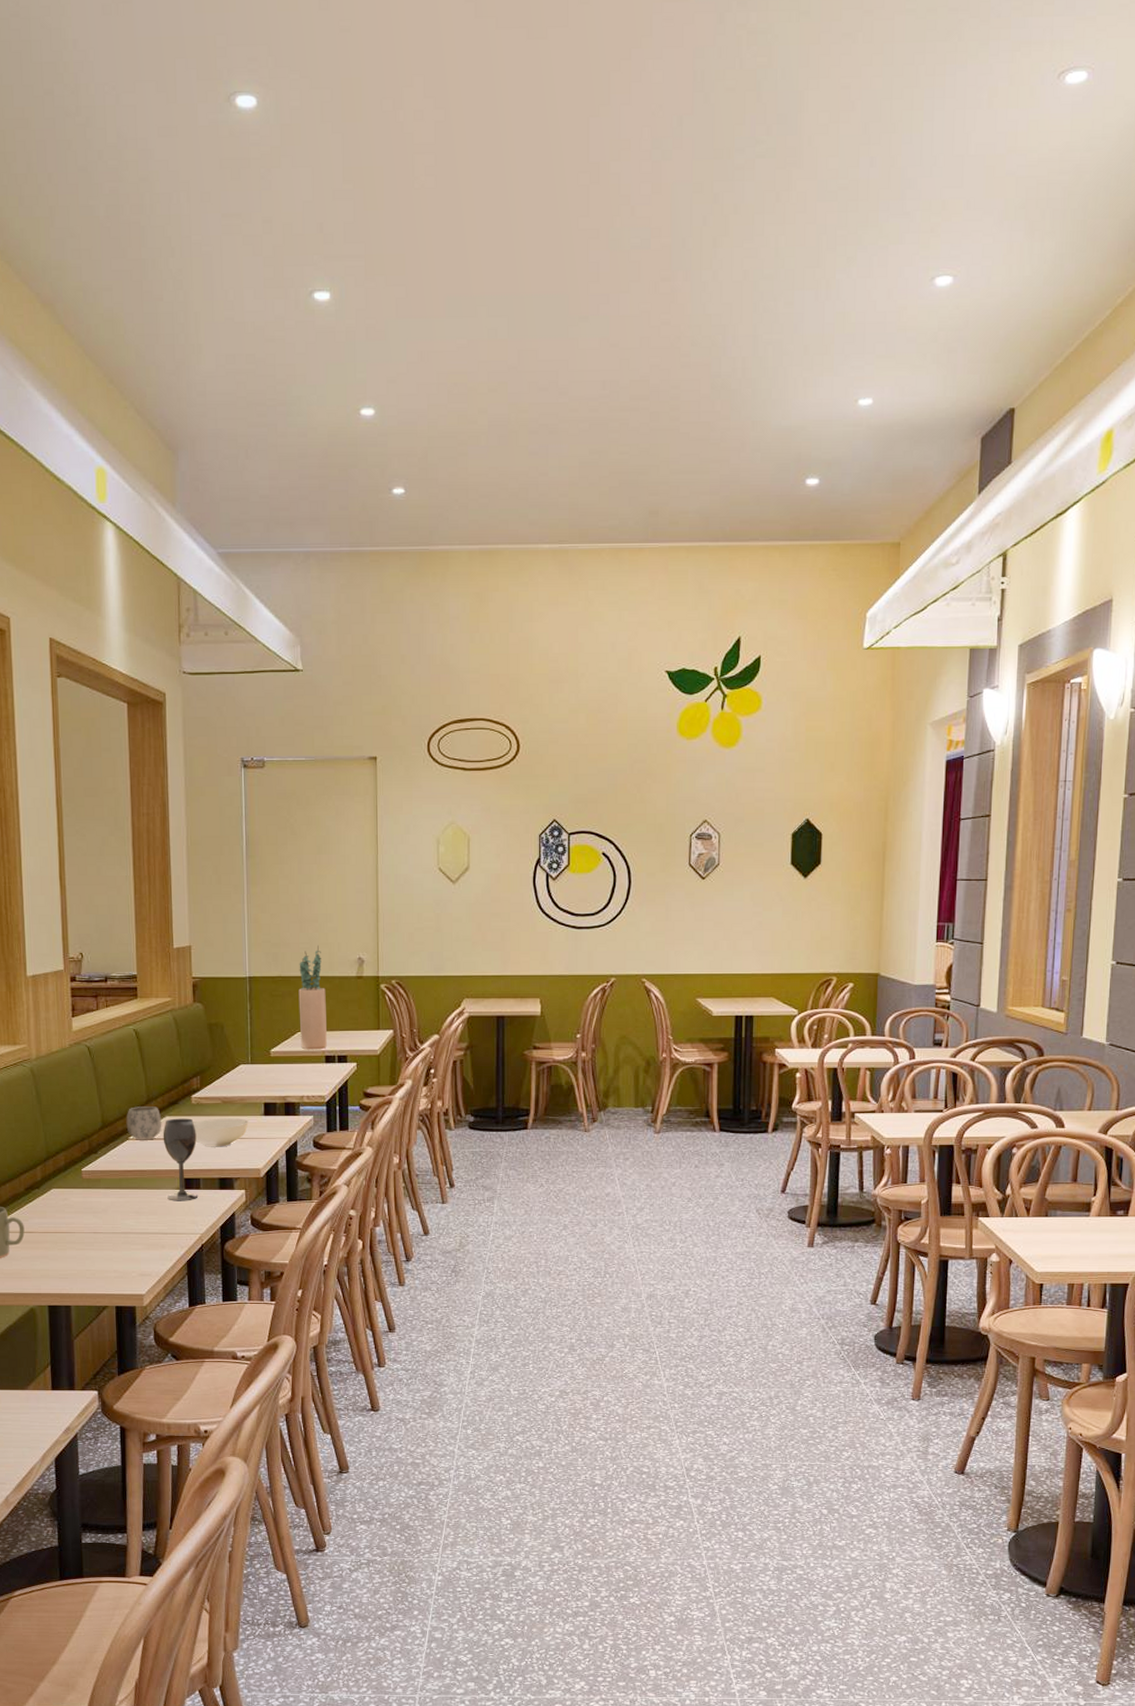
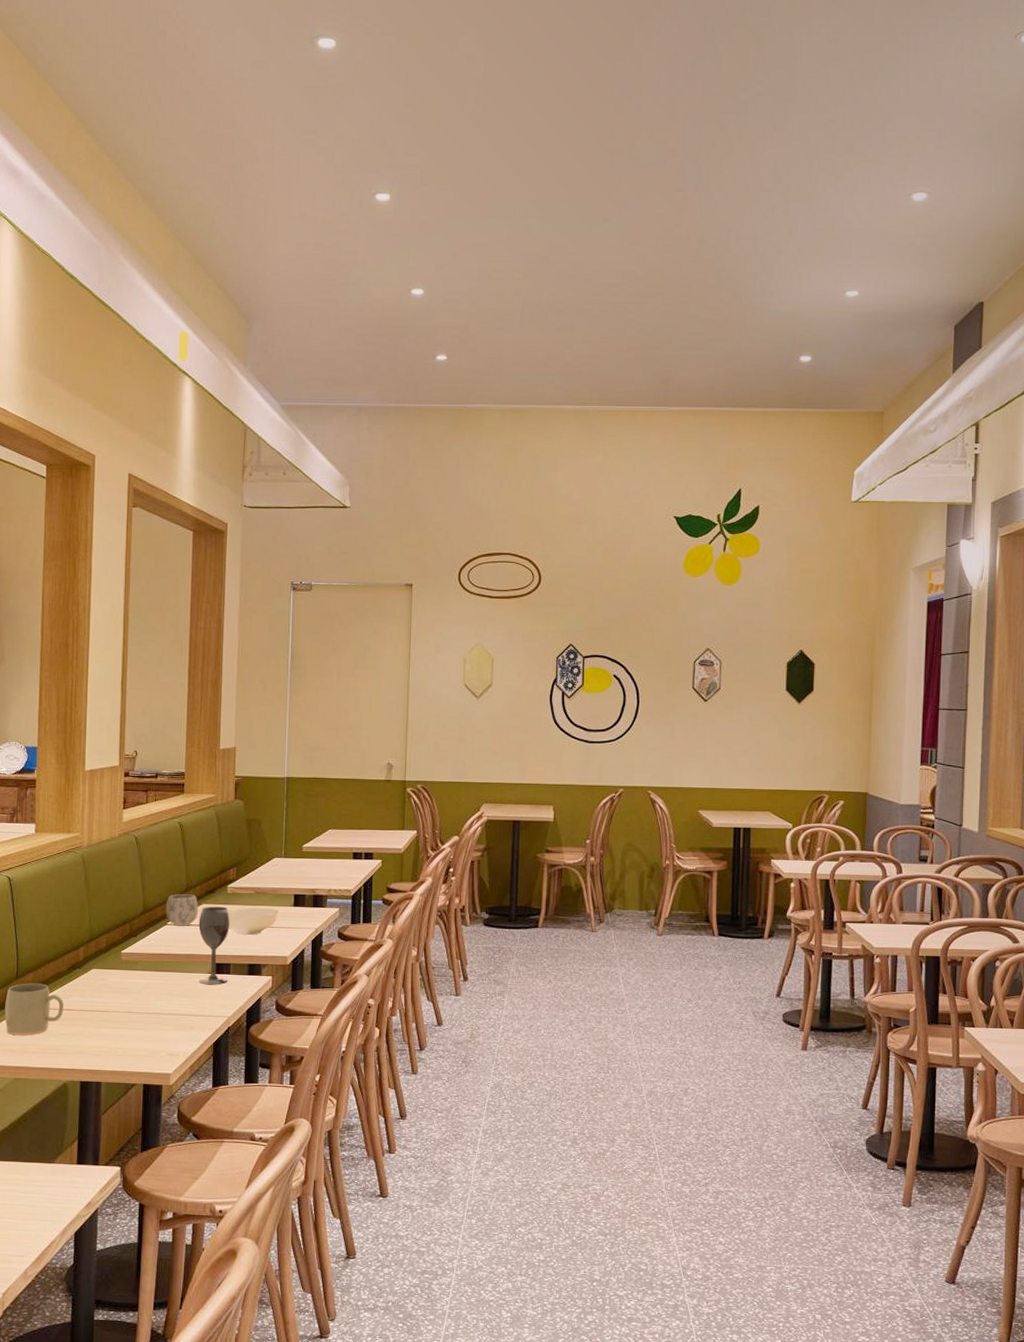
vase: present [298,945,328,1050] -> none [331,750,356,847]

